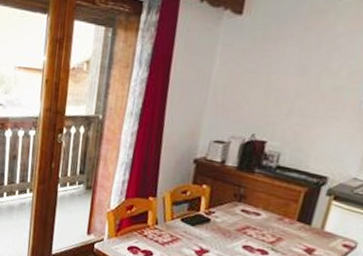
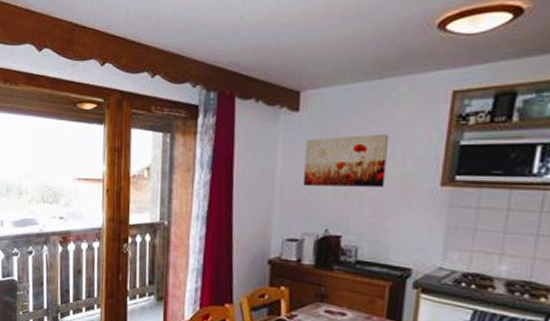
wall art: none [237,43,327,97] -> present [304,133,388,187]

